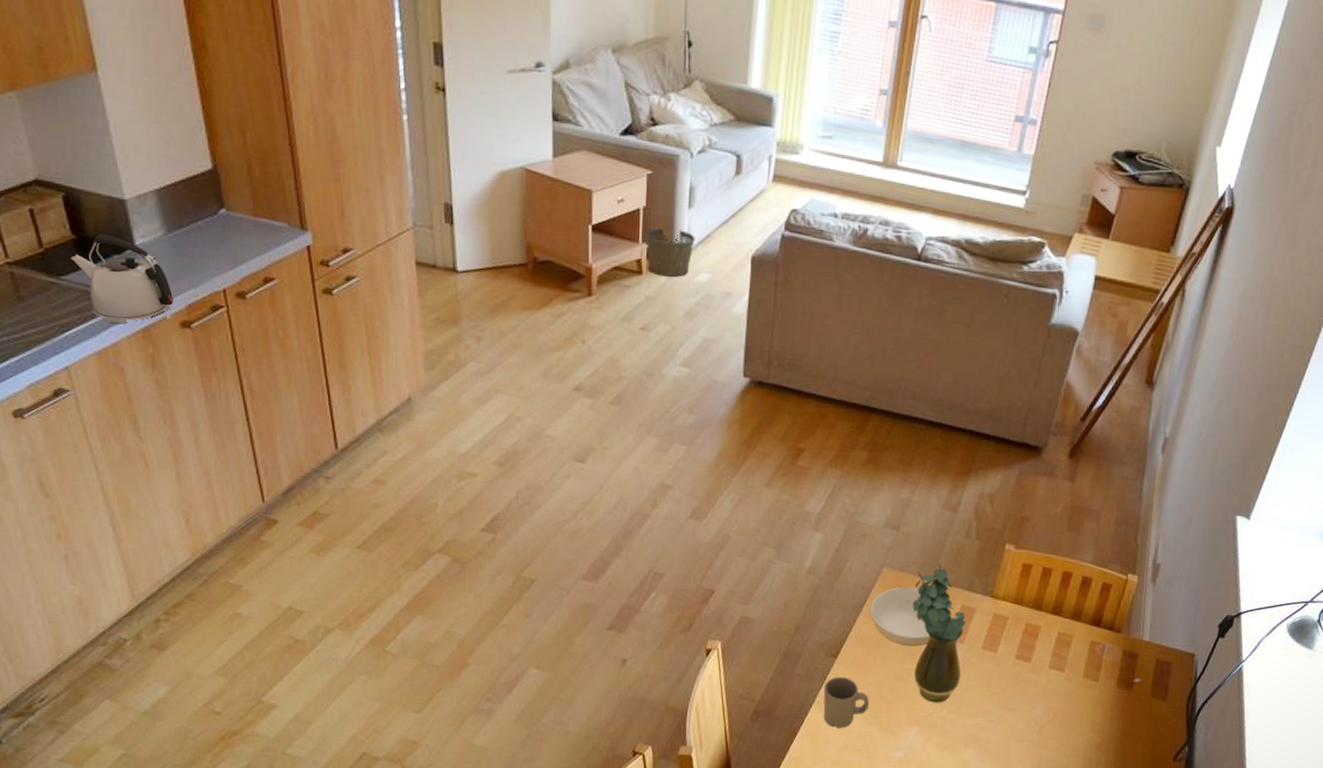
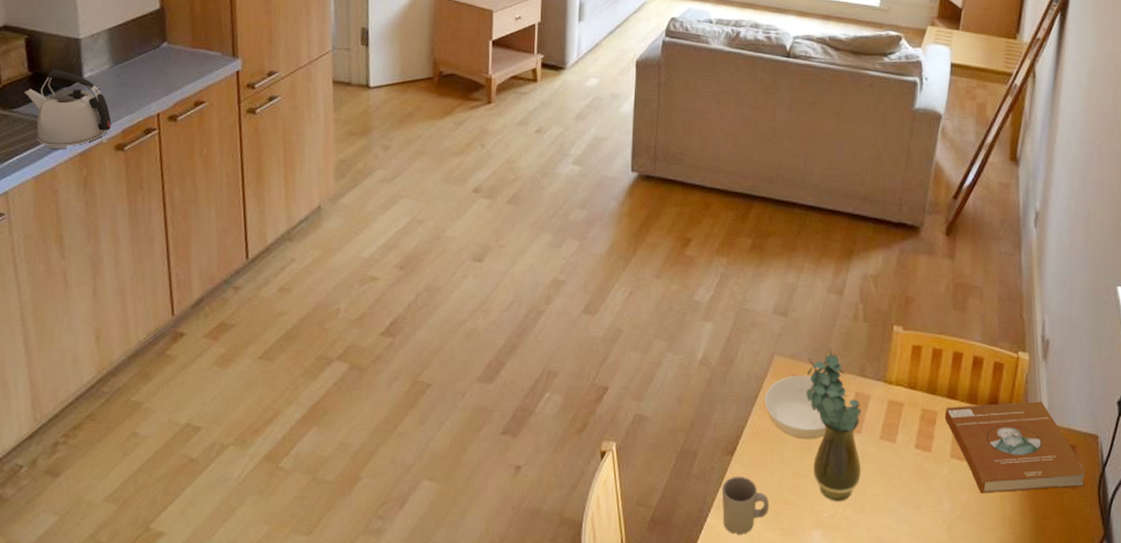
basket: present [644,228,696,277] -> none [539,40,586,83]
book: none [1047,620,1179,701] -> present [944,401,1087,494]

